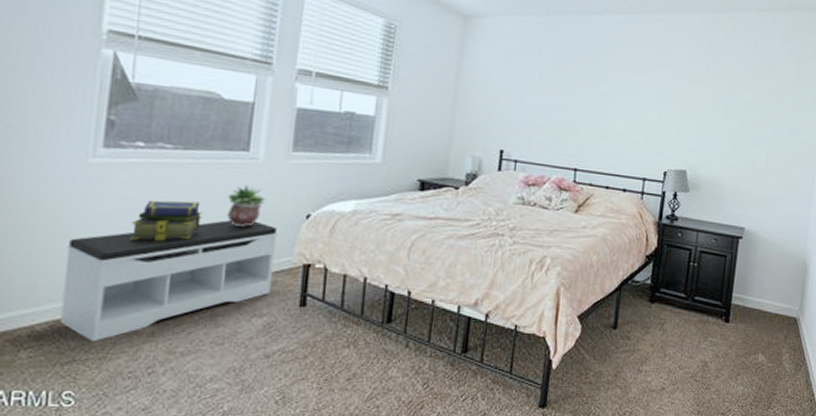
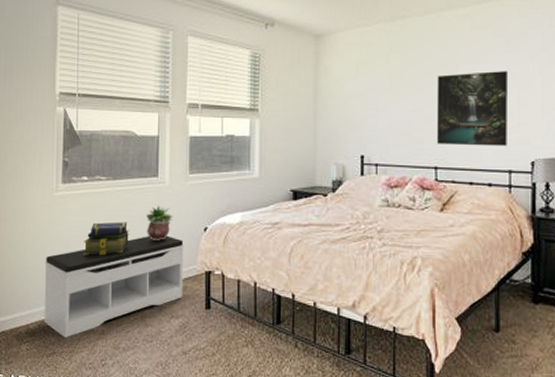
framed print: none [579,78,654,155] -> present [436,71,509,147]

